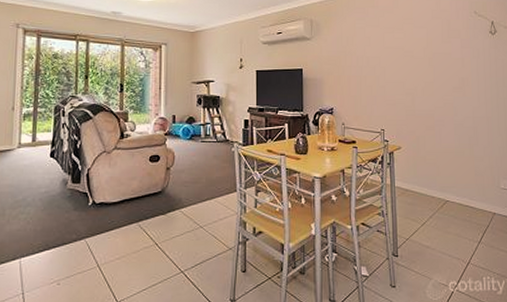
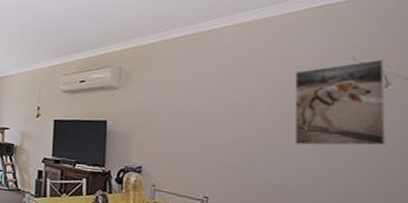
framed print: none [439,12,496,82] -> present [294,59,386,146]

